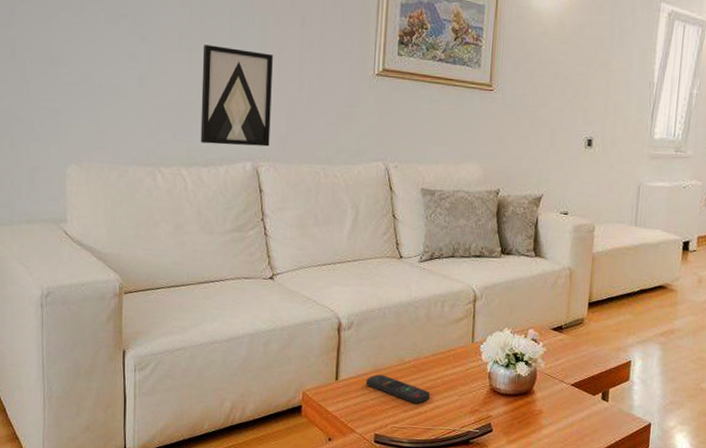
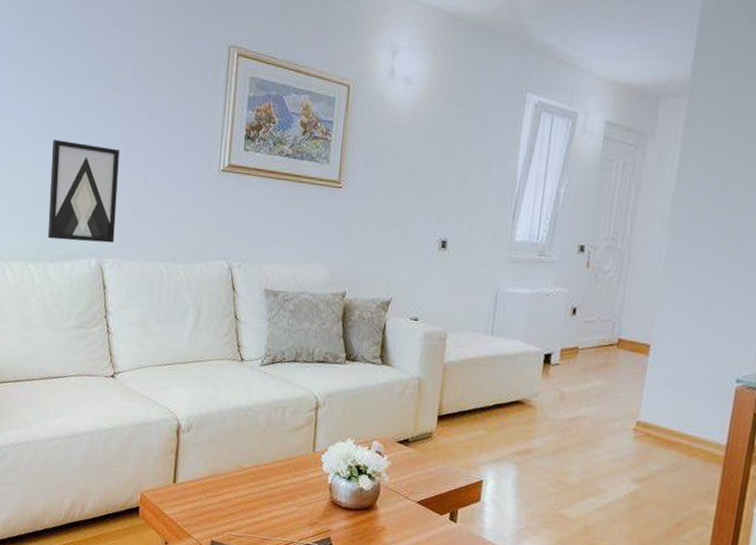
remote control: present [365,374,430,404] -> none [203,479,268,512]

